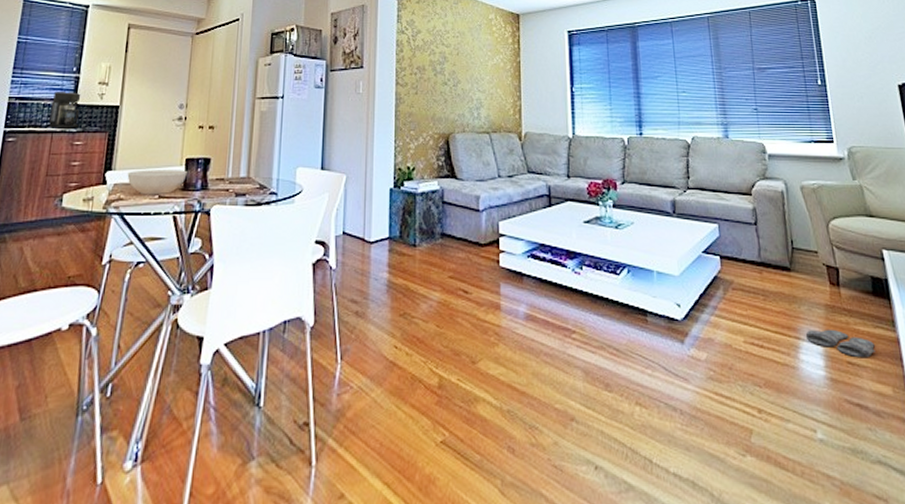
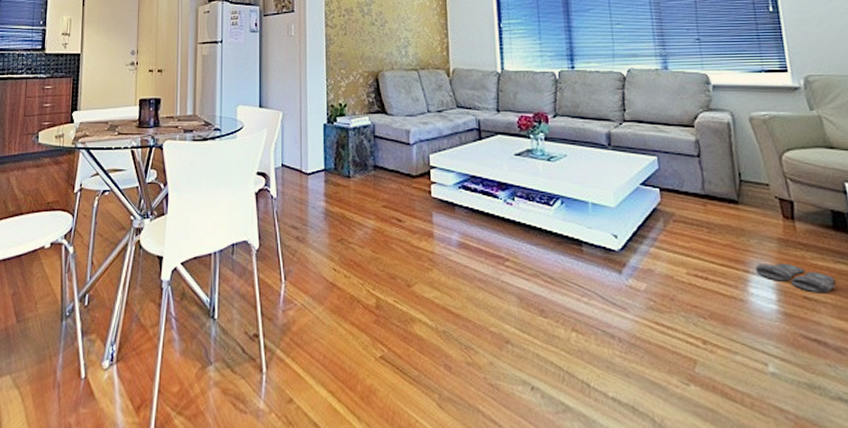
coffee maker: present [48,92,81,129] -> none [23,42,48,75]
bowl: present [127,170,187,195] -> none [90,109,141,132]

